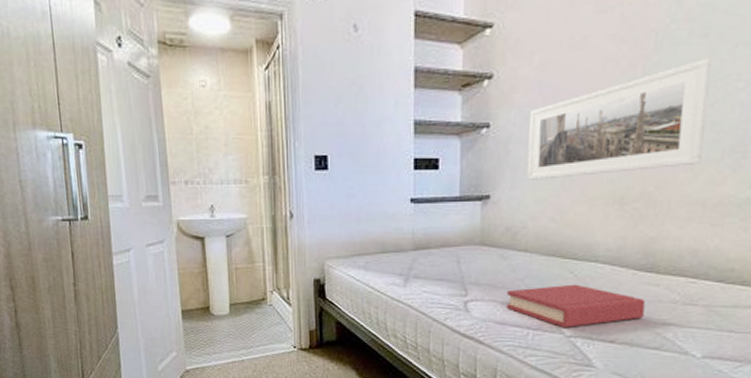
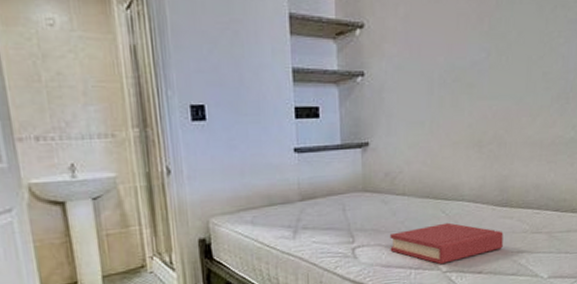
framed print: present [526,58,711,180] -> none [398,16,540,127]

